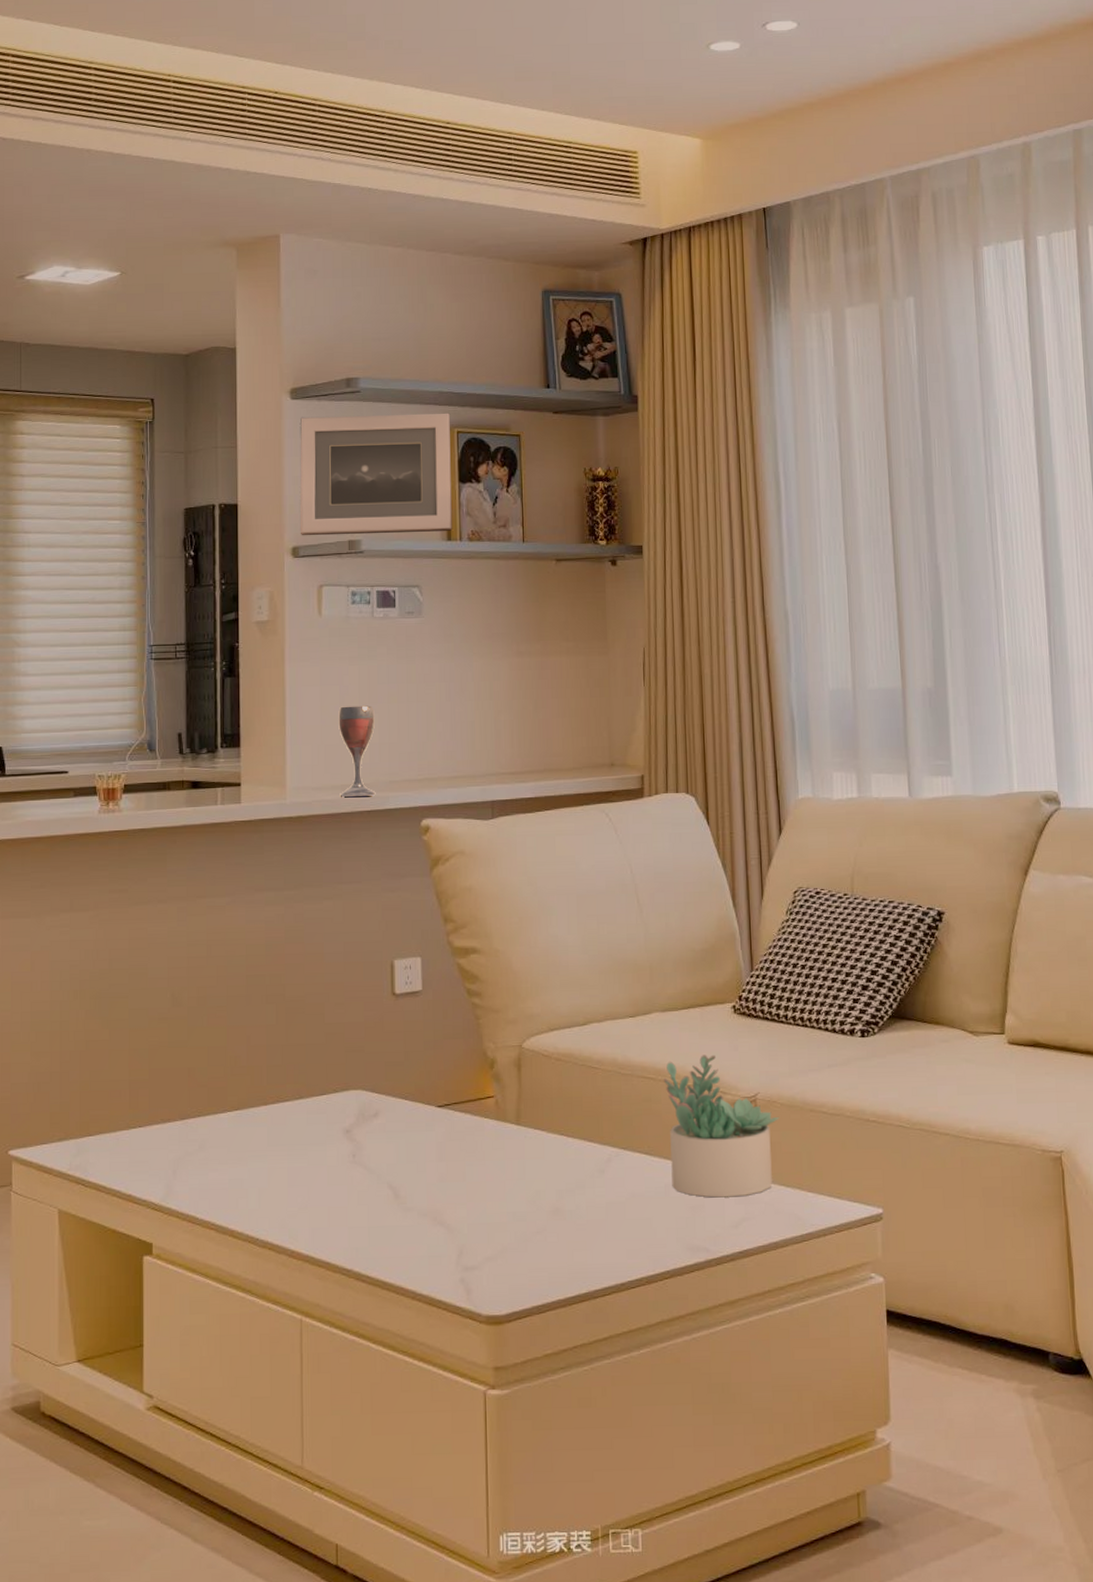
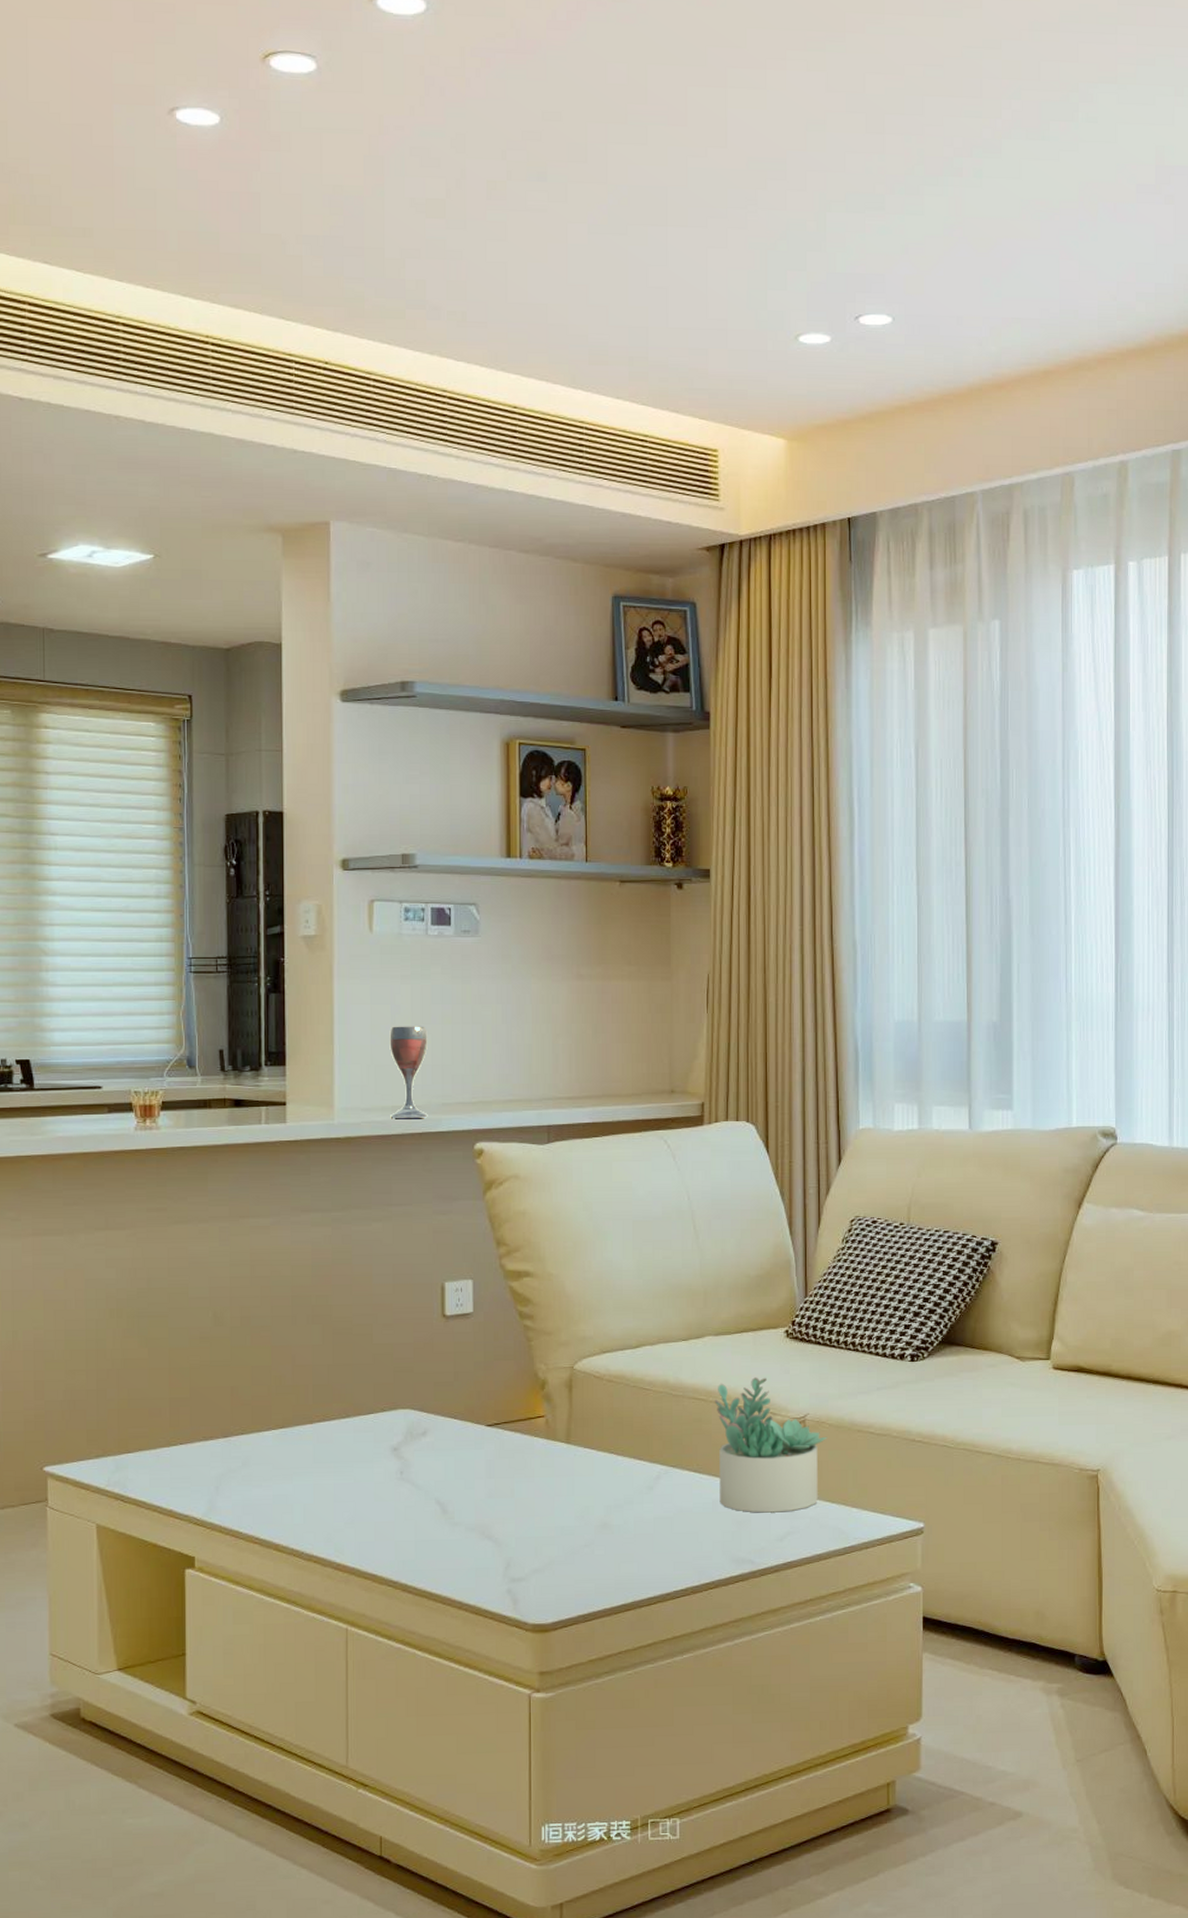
picture frame: present [300,413,452,536] -> none [350,721,512,848]

